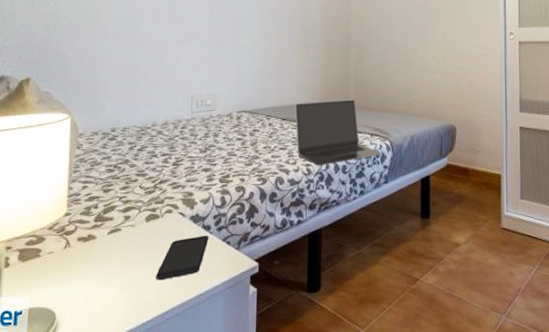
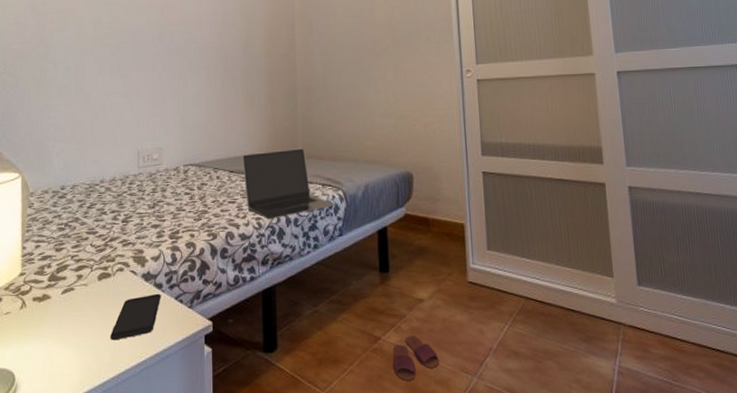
slippers: none [429,277,472,319] -> present [393,336,439,381]

